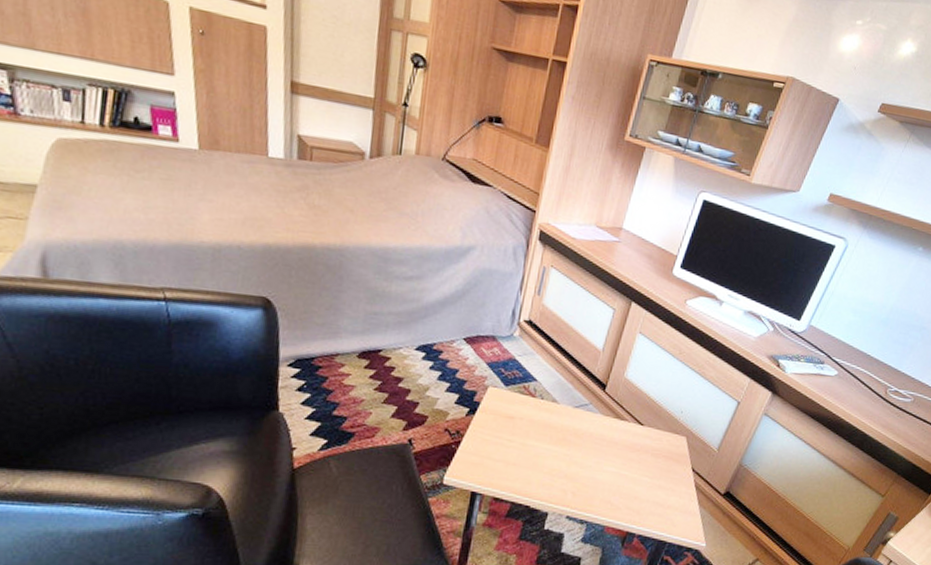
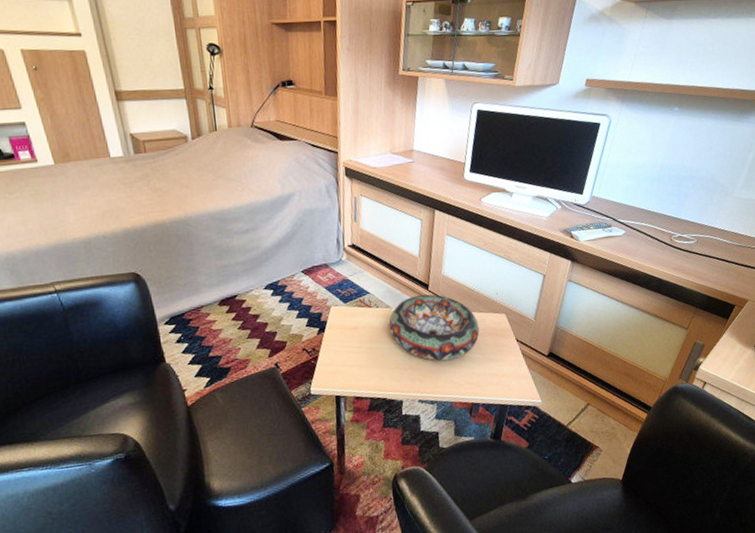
decorative bowl: none [550,395,654,477] -> present [388,294,480,361]

